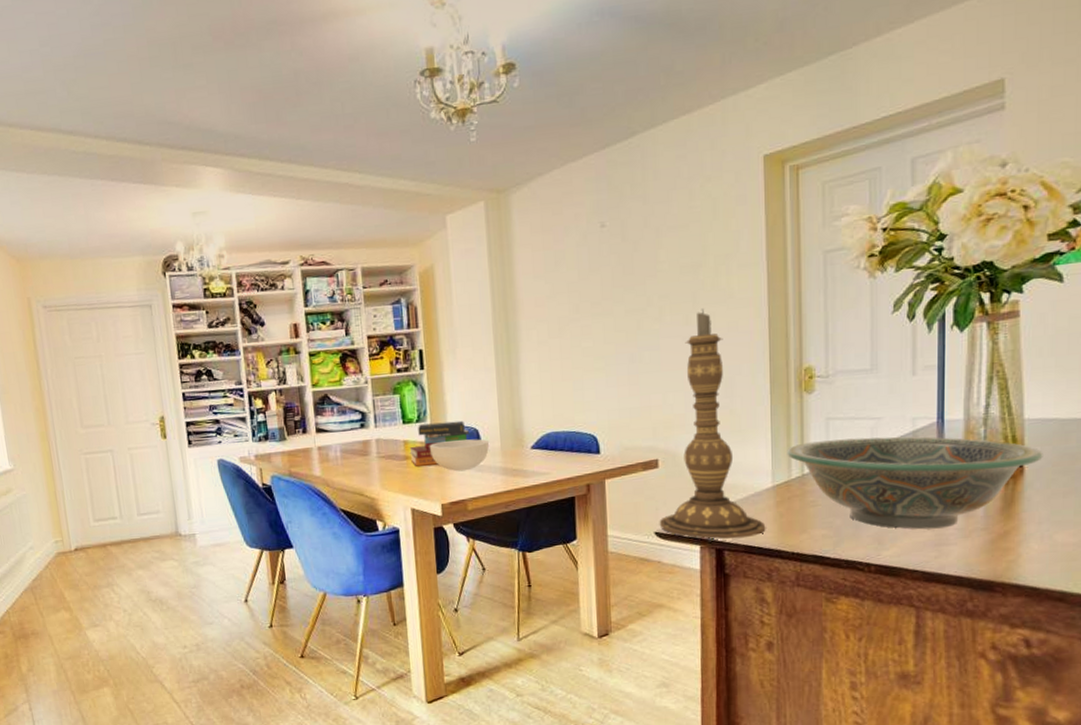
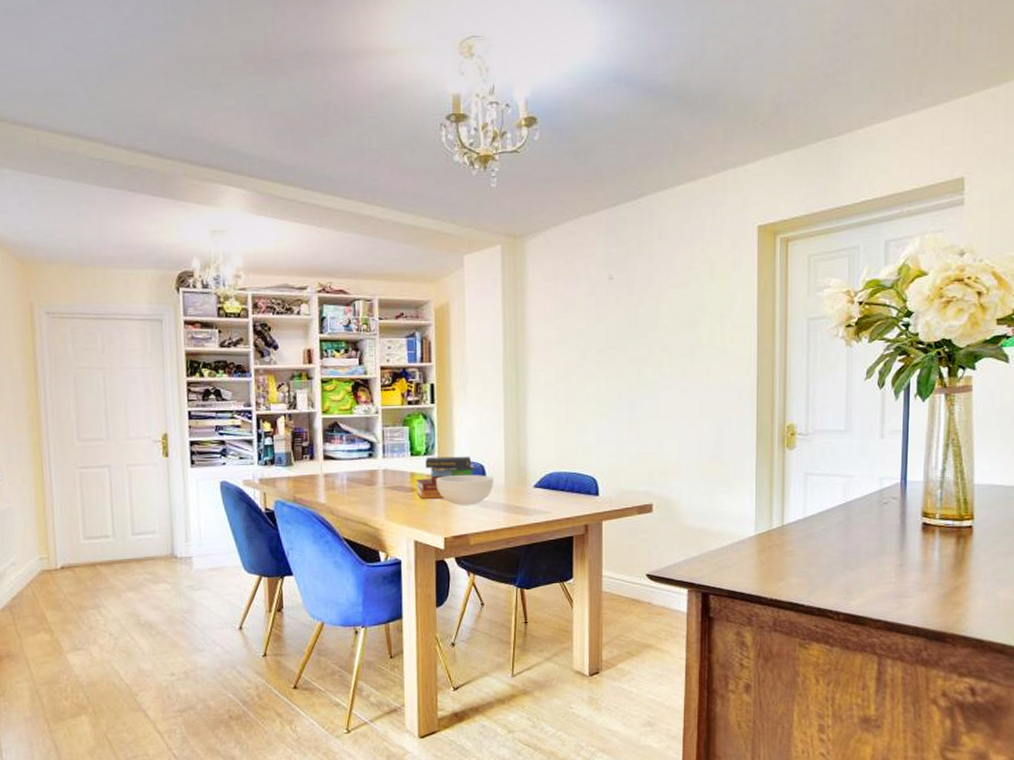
candlestick: present [659,308,766,540] -> none [651,363,748,584]
decorative bowl: present [787,436,1043,530] -> none [769,493,989,582]

